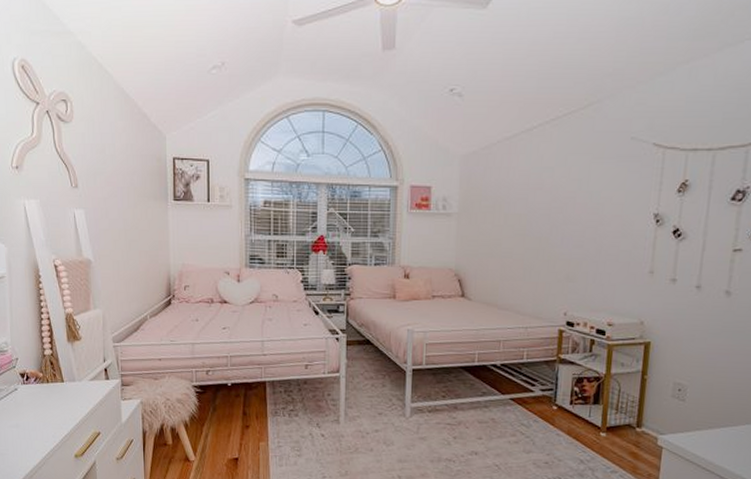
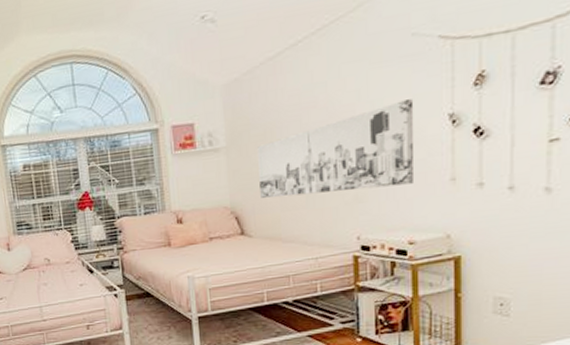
wall art: none [483,195,627,271] -> present [258,99,415,199]

